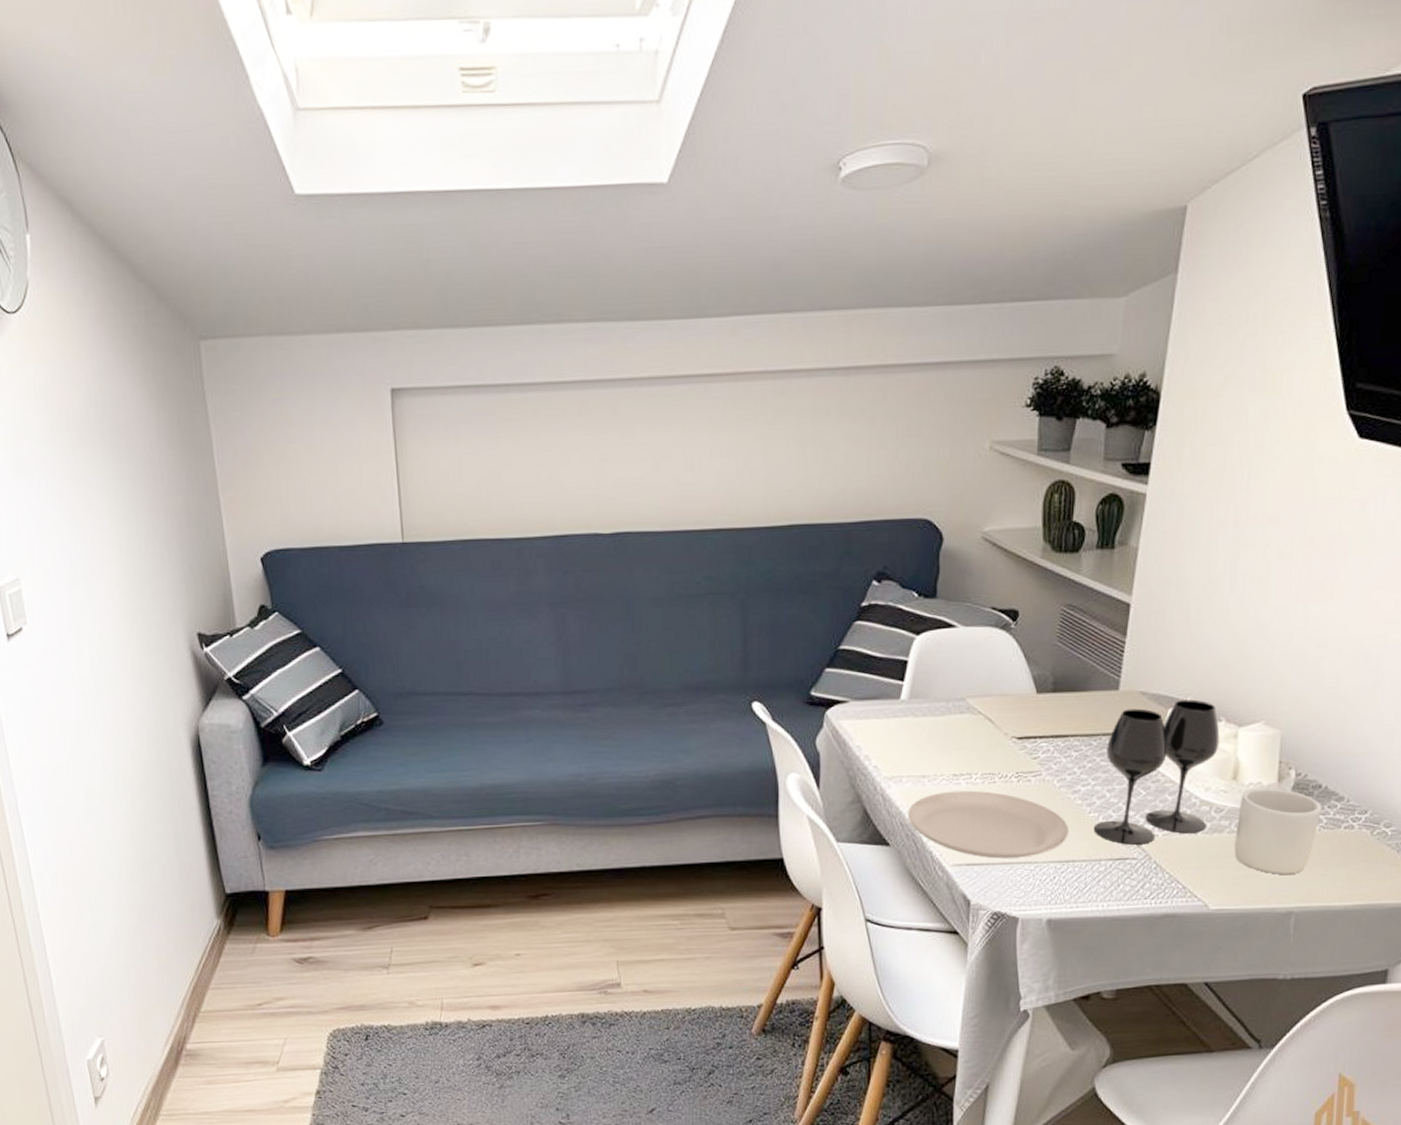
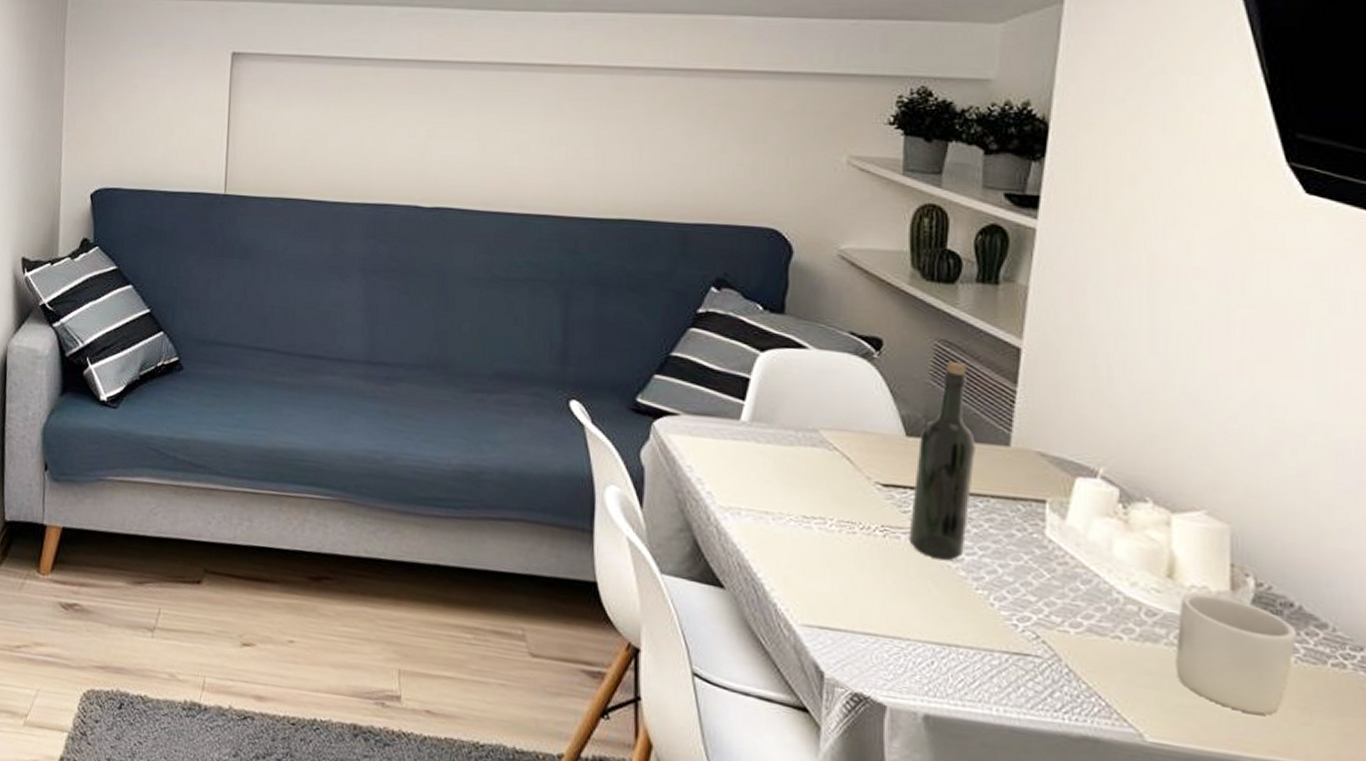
plate: present [907,790,1068,858] -> none [746,534,949,631]
wine bottle: none [1038,623,1092,794] -> present [909,362,975,561]
wine glass: present [1093,699,1220,845] -> none [982,468,1147,641]

